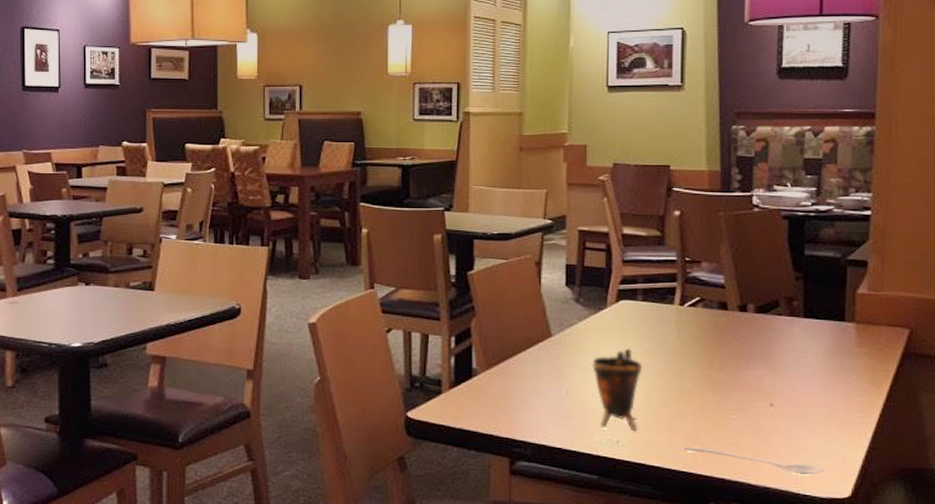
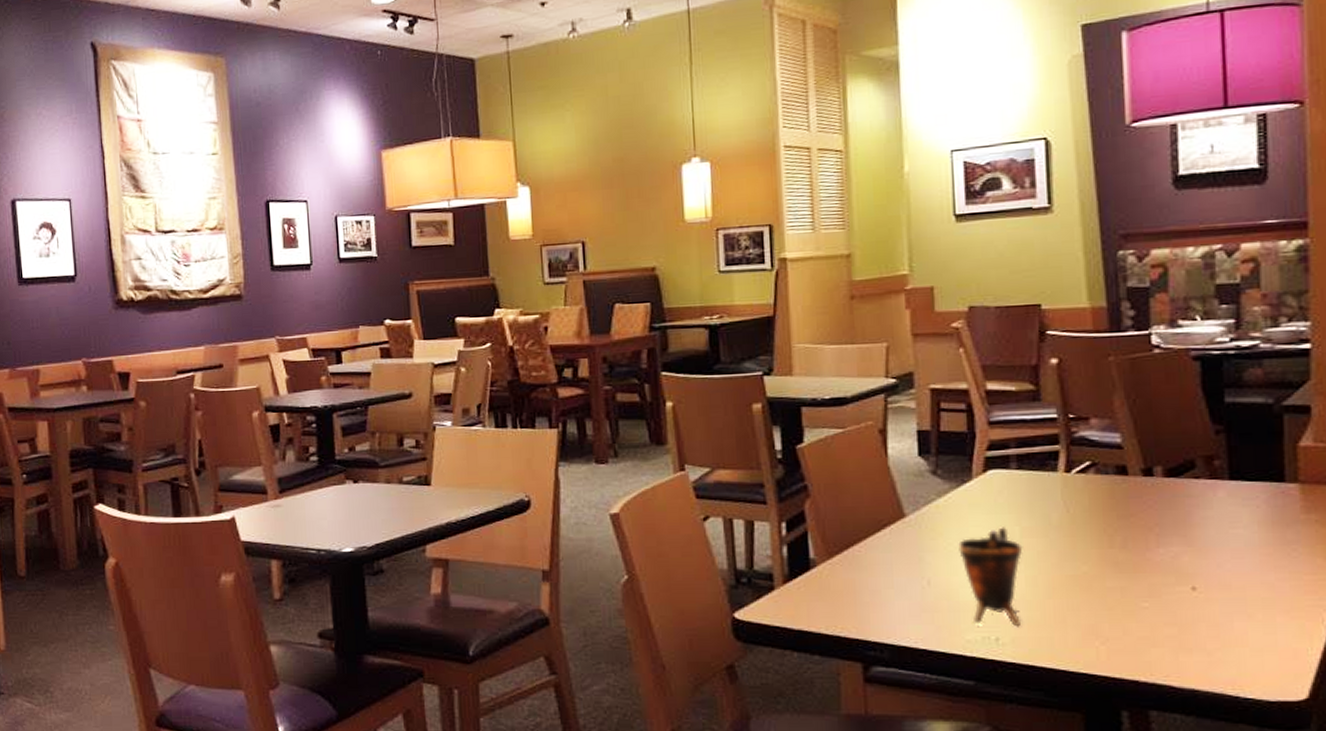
stirrer: present [683,446,824,476] -> none [1082,642,1270,675]

